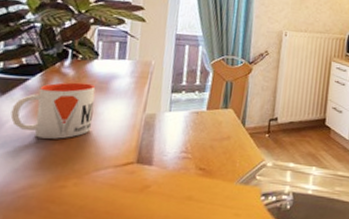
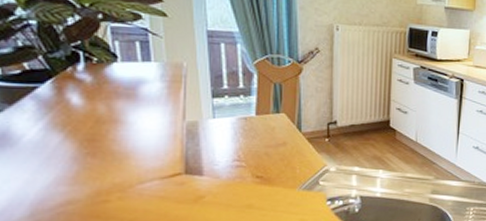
mug: present [10,82,96,139] -> none [25,89,126,152]

